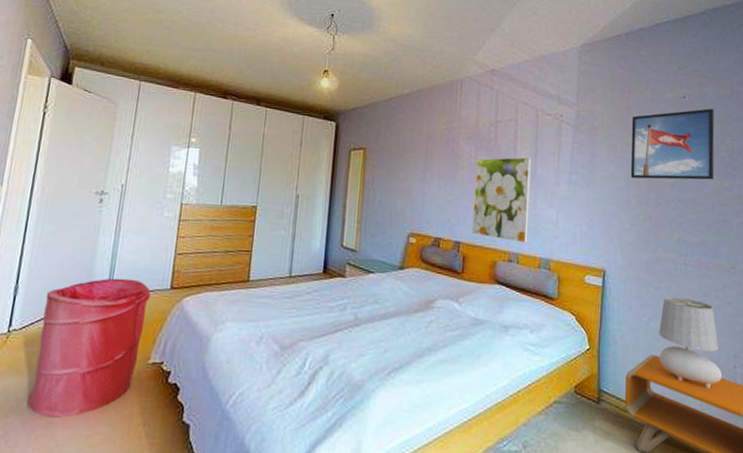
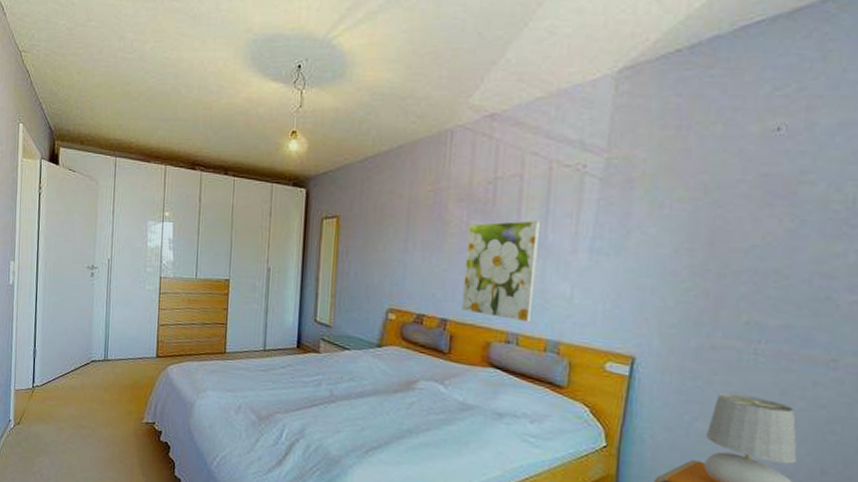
laundry hamper: present [26,278,151,418] -> none [52,345,140,462]
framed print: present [630,108,715,180] -> none [680,142,829,244]

